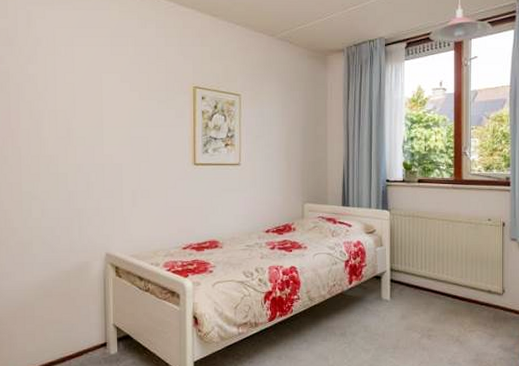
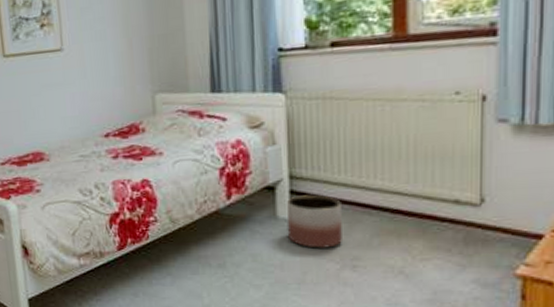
planter: none [388,283,422,322] -> present [286,195,342,249]

